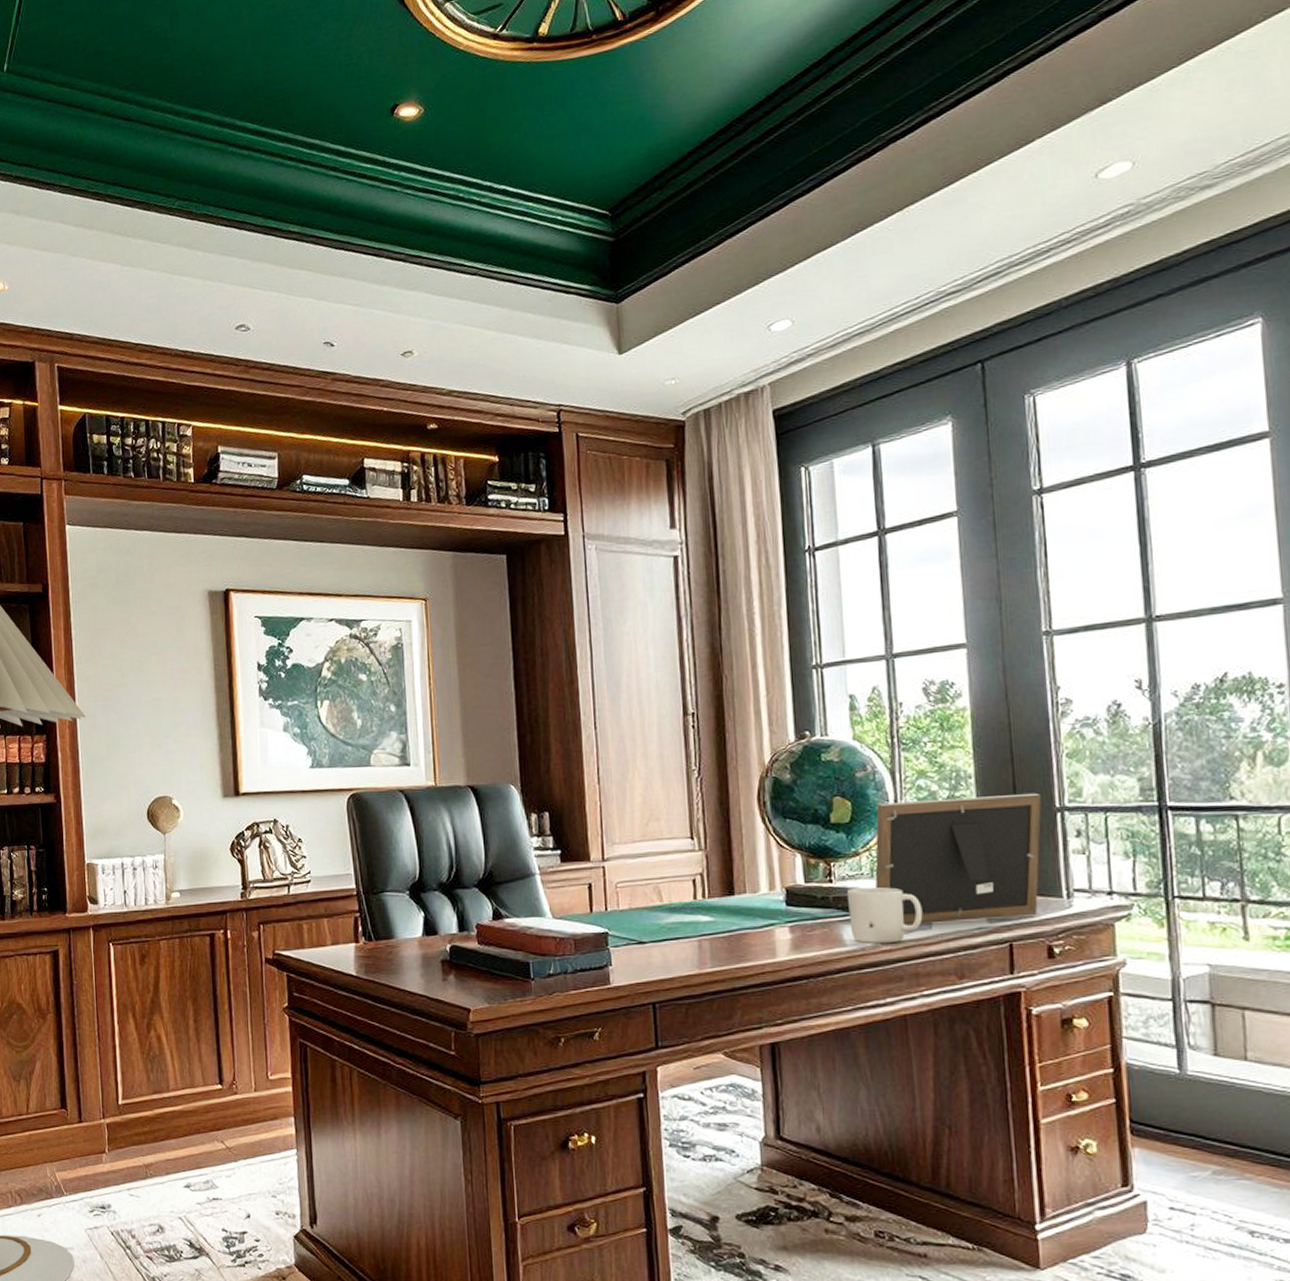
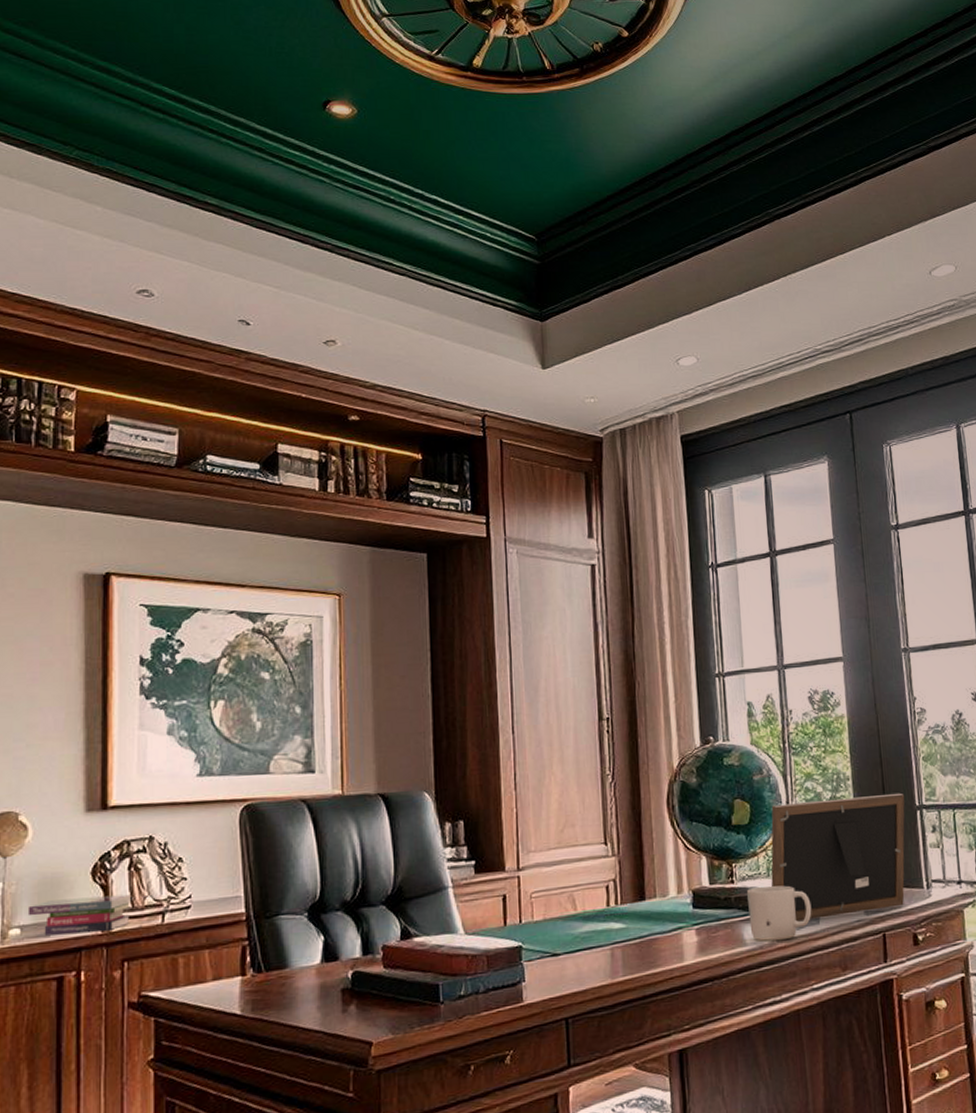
books: none [184,868,262,900] -> present [27,894,130,936]

